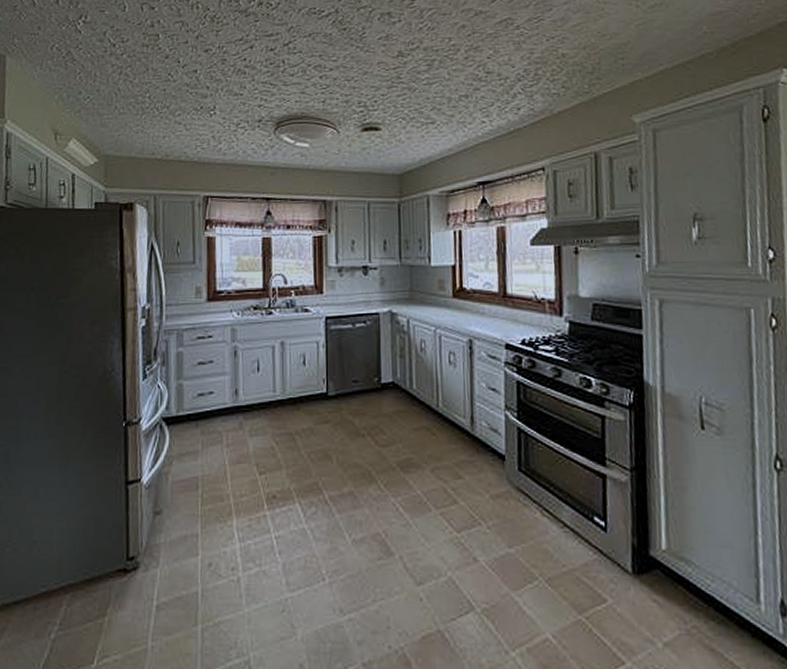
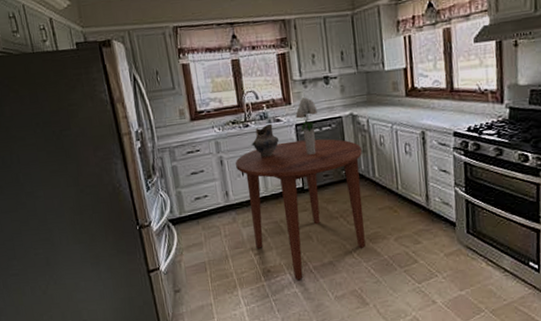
dining table: none [252,336,399,513] -> present [235,139,366,281]
ceramic jug: none [272,313,305,353] -> present [251,123,280,158]
bouquet: none [327,287,352,354] -> present [295,97,317,155]

